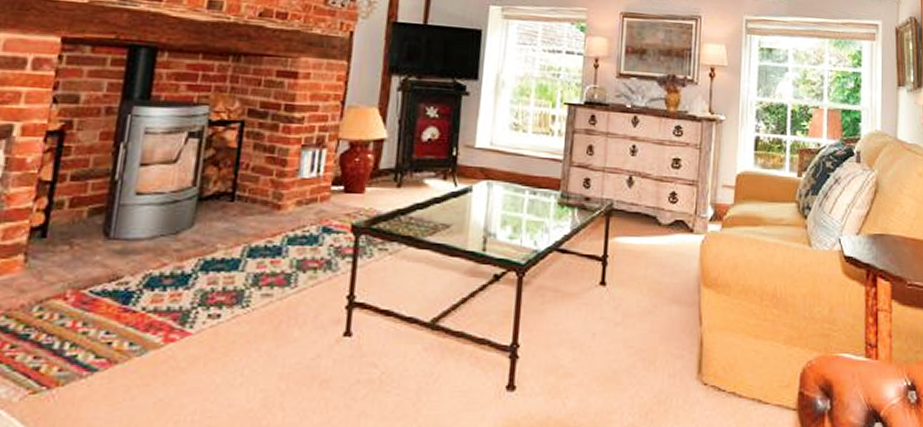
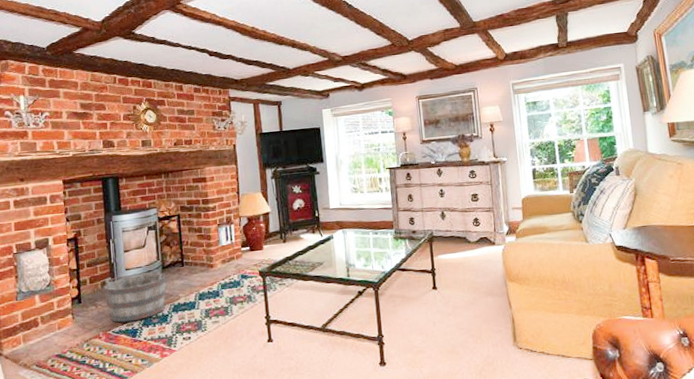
bucket: none [88,202,208,278] -> present [102,271,170,323]

